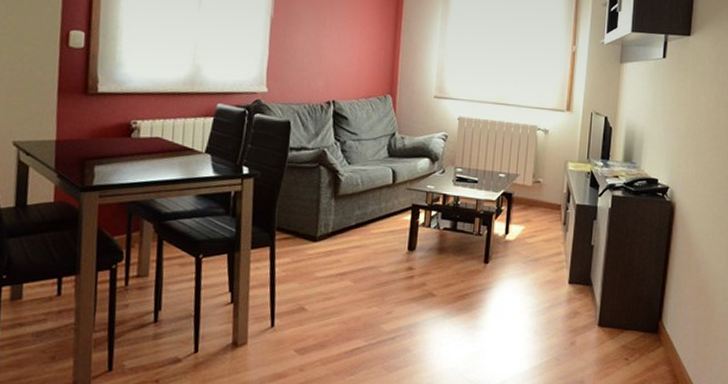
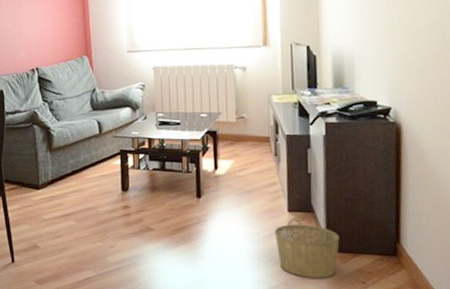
basket: none [553,290,611,355] -> present [274,218,340,279]

